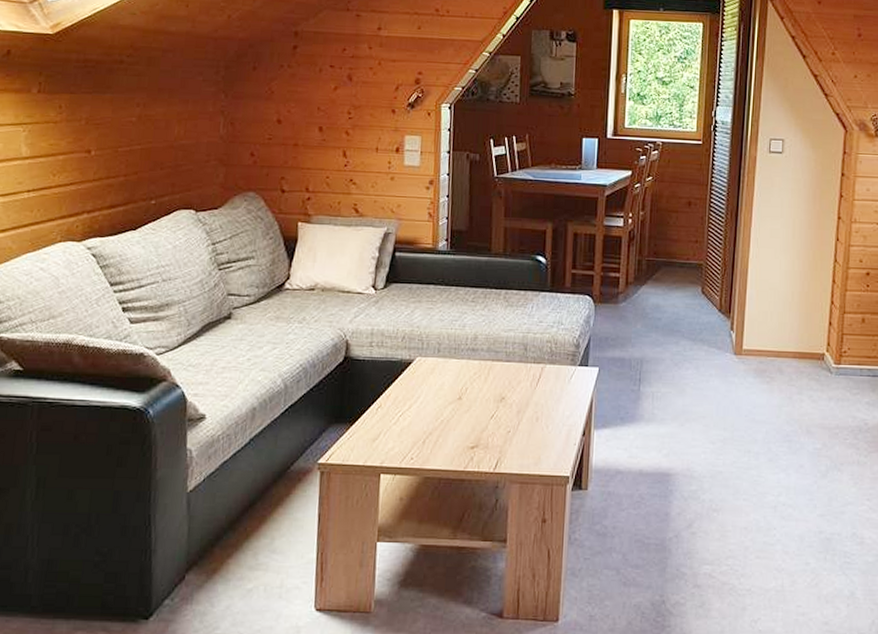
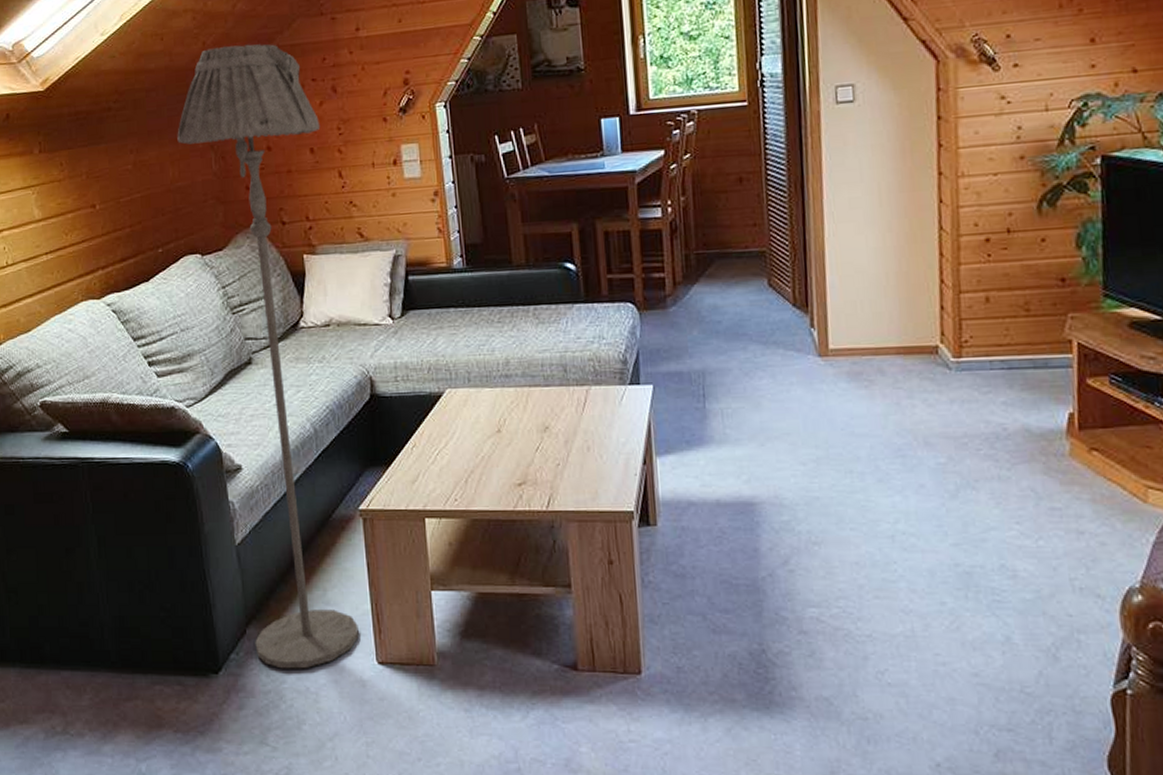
floor lamp: none [188,22,332,615] -> present [177,44,359,669]

